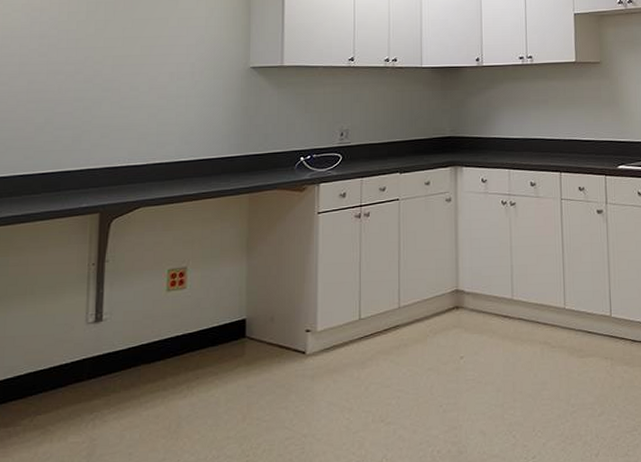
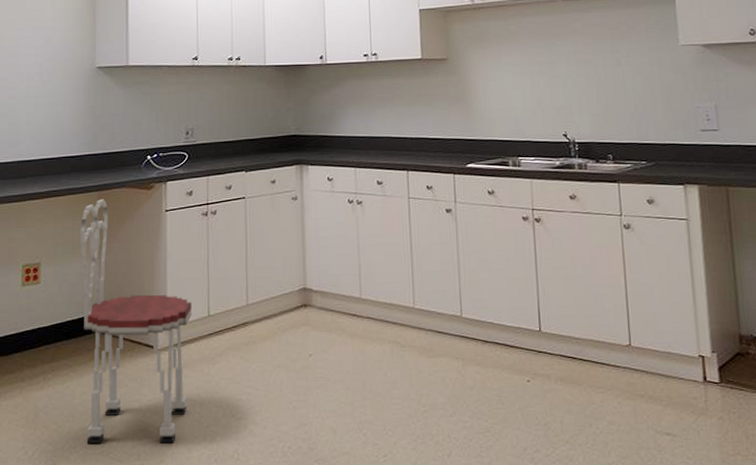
dining chair: none [229,201,342,454] -> present [80,199,192,444]

